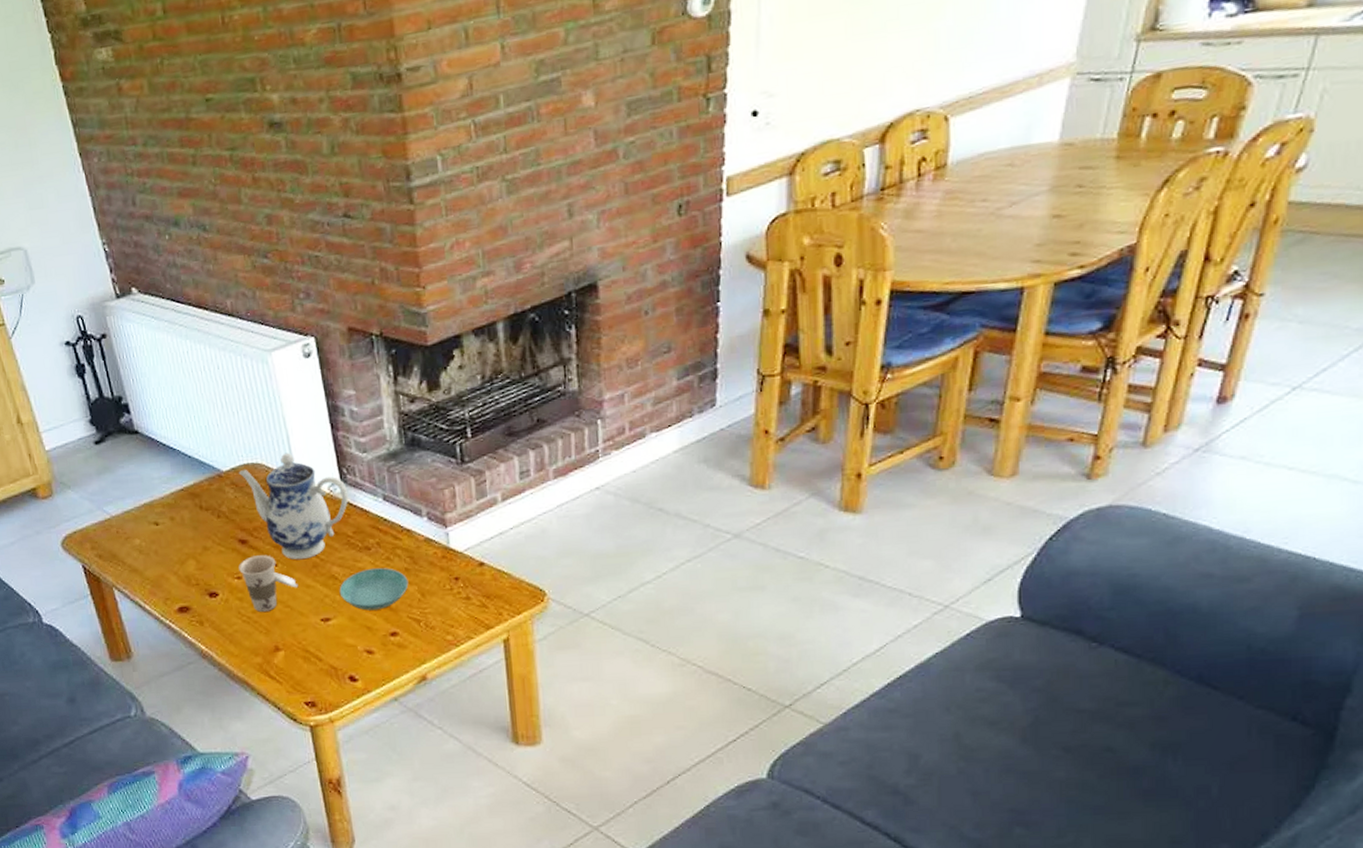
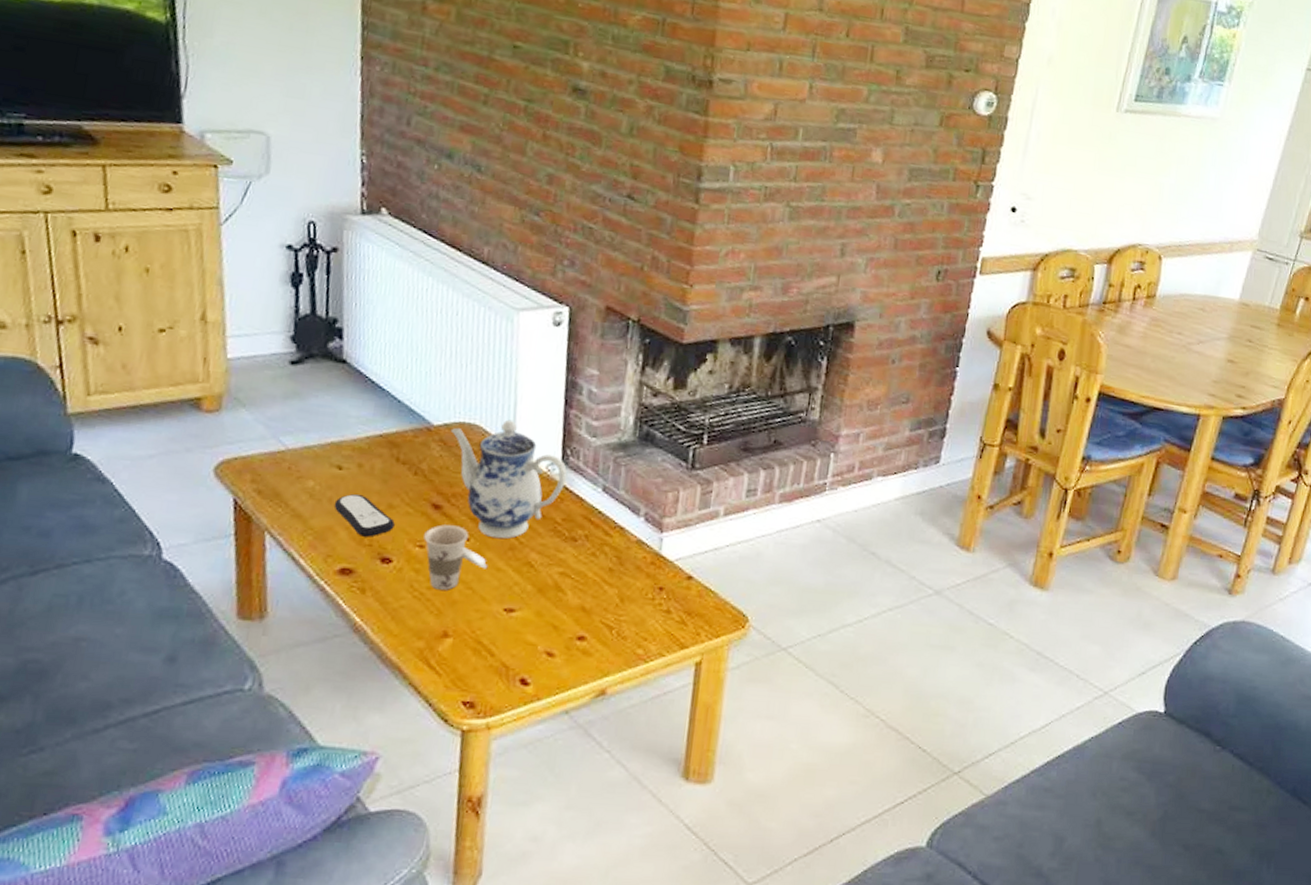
remote control: none [160,542,213,578] -> present [334,493,395,537]
saucer: present [339,568,409,611] -> none [531,562,610,609]

